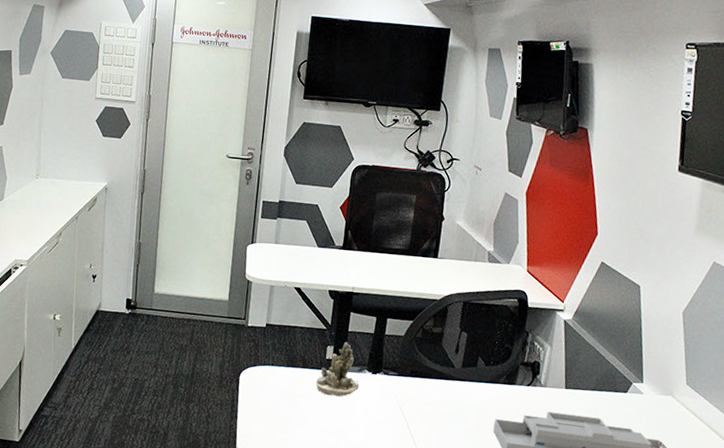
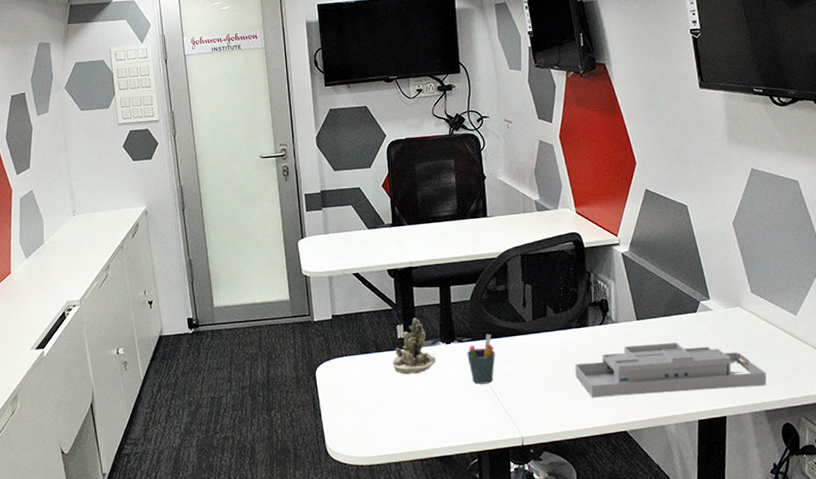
pen holder: none [390,372,418,420] -> present [467,333,495,384]

